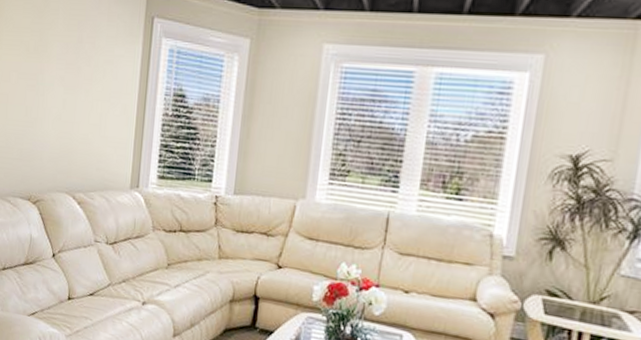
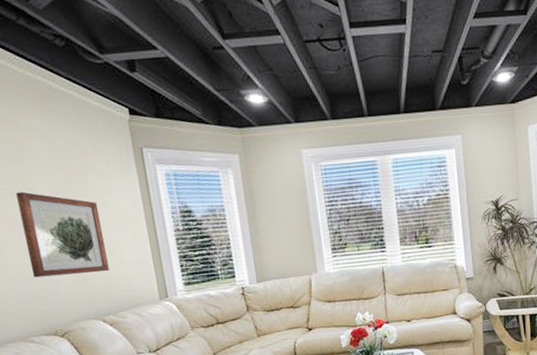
wall art: none [25,46,98,145] -> present [16,191,110,278]

